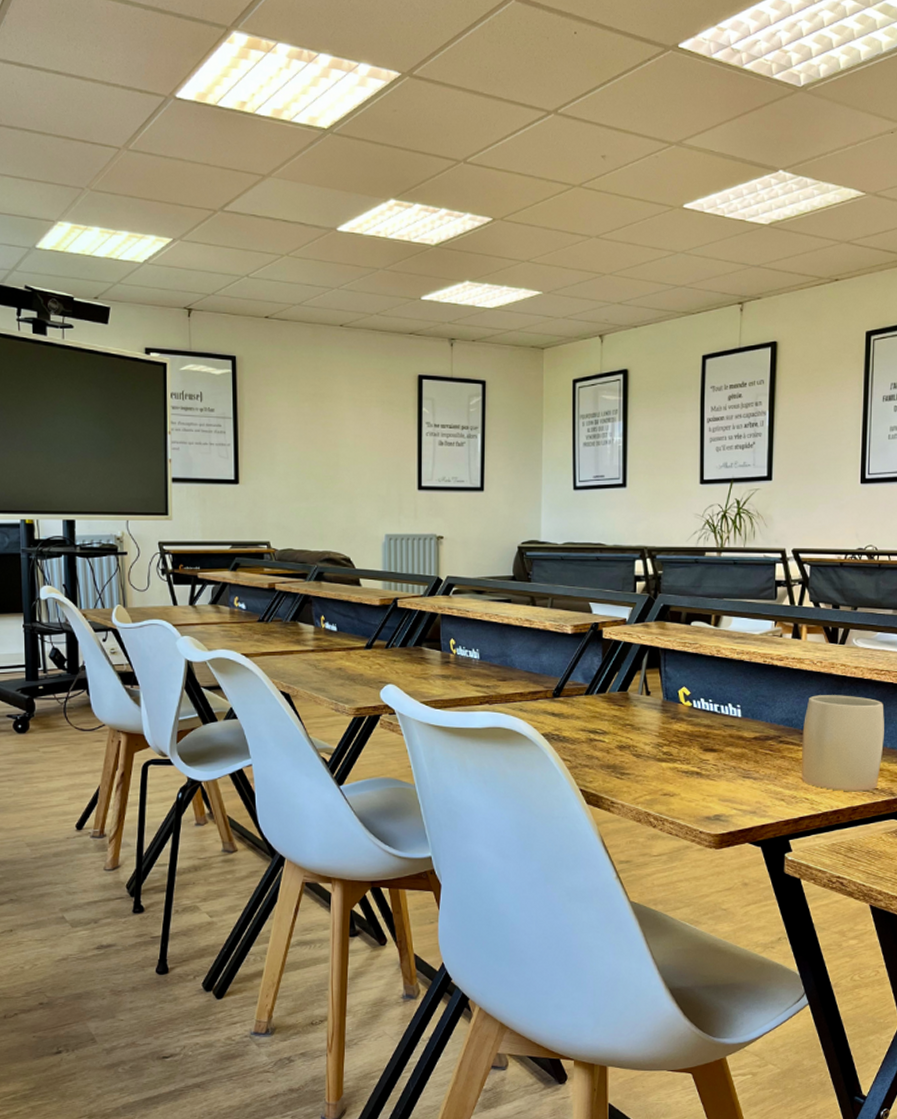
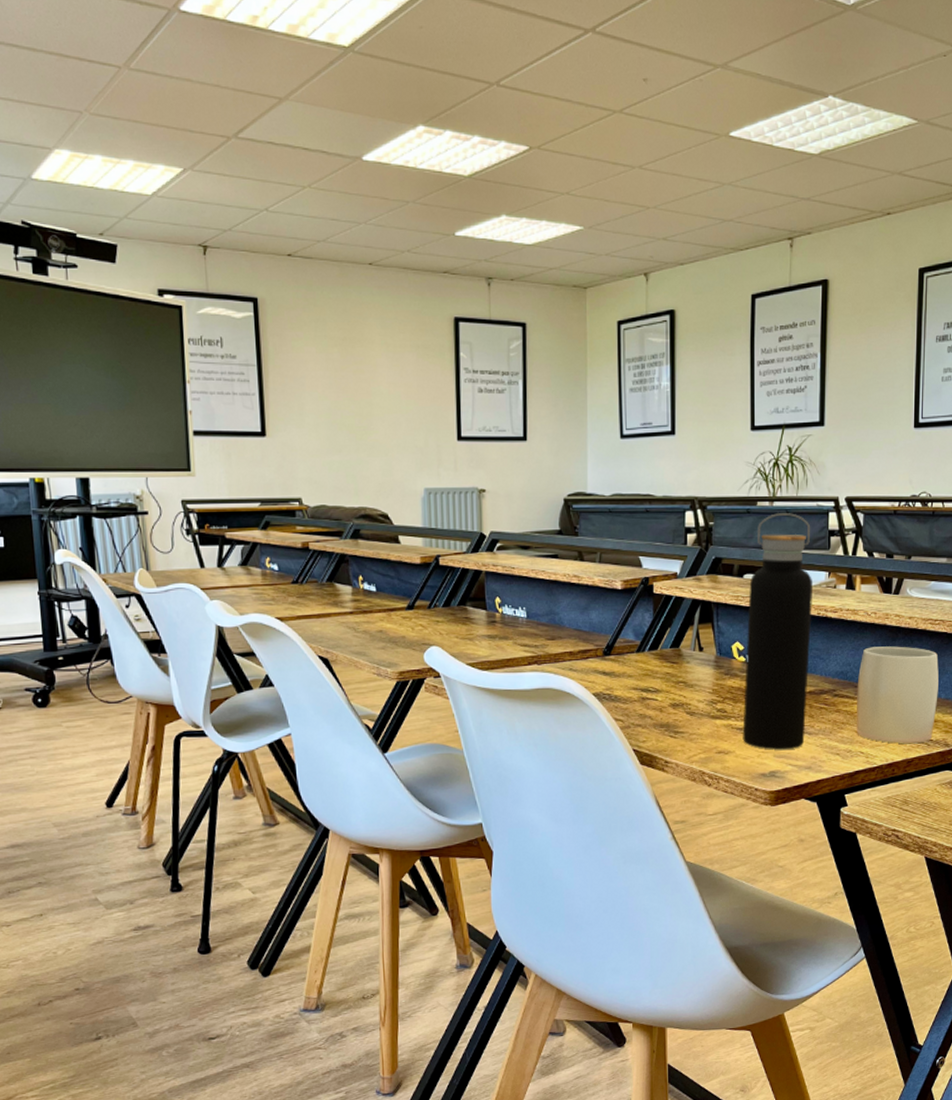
water bottle: none [688,563,760,794] -> present [742,513,813,750]

